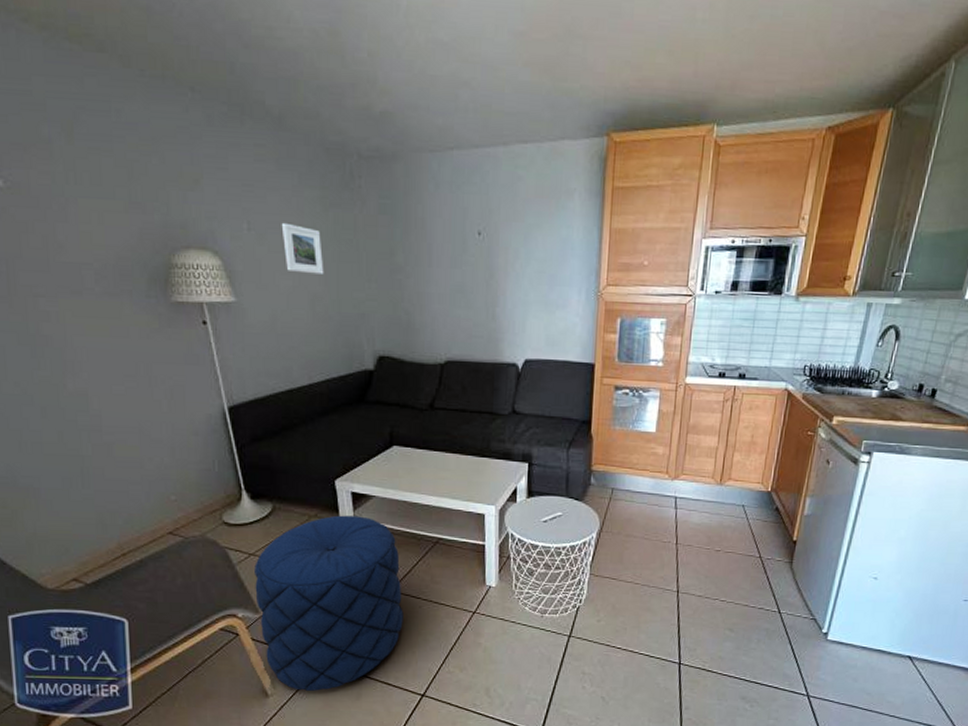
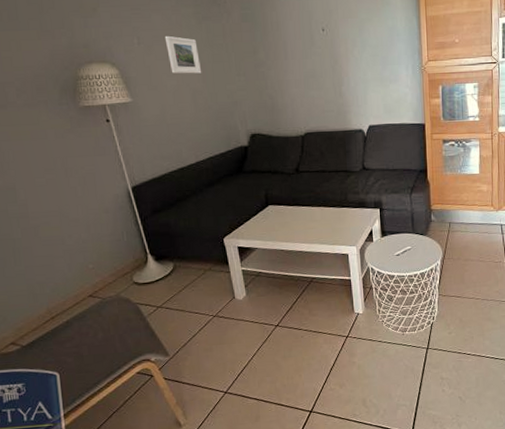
pouf: present [255,515,403,691] -> none [162,266,289,419]

